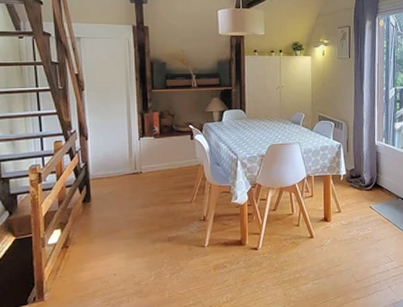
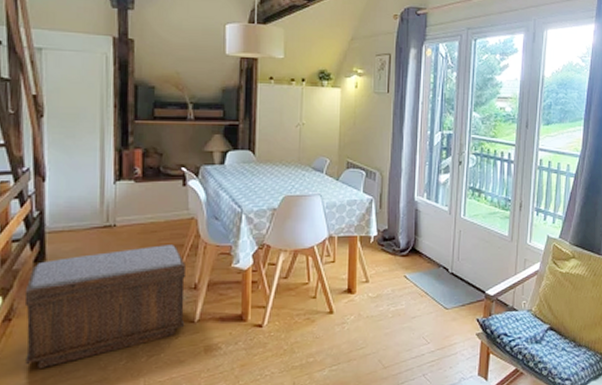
bench: none [77,186,198,284] -> present [24,245,185,368]

